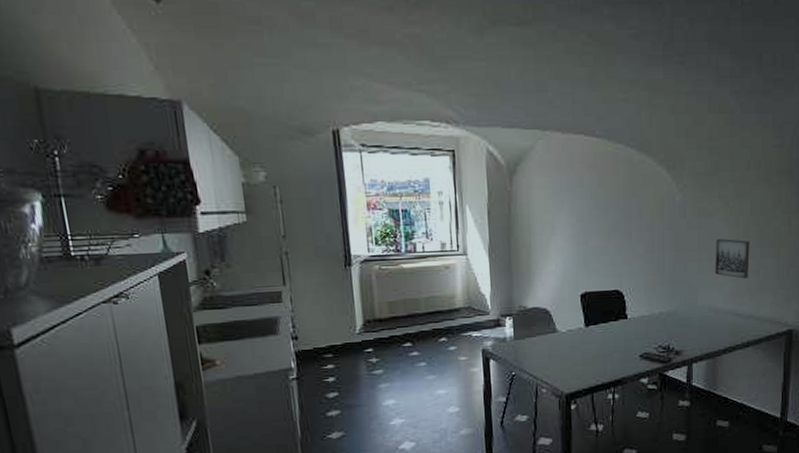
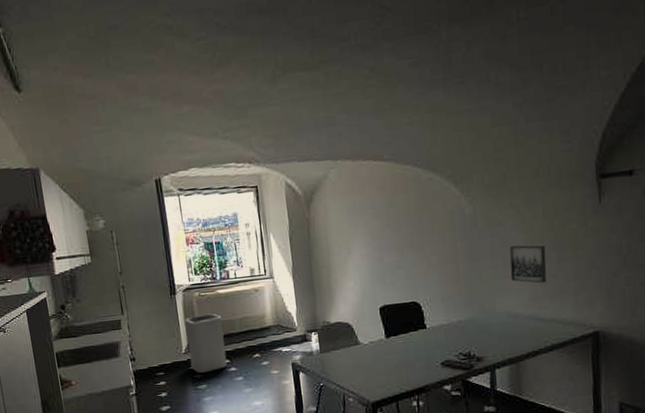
trash can: none [361,290,409,358] -> present [185,313,228,374]

